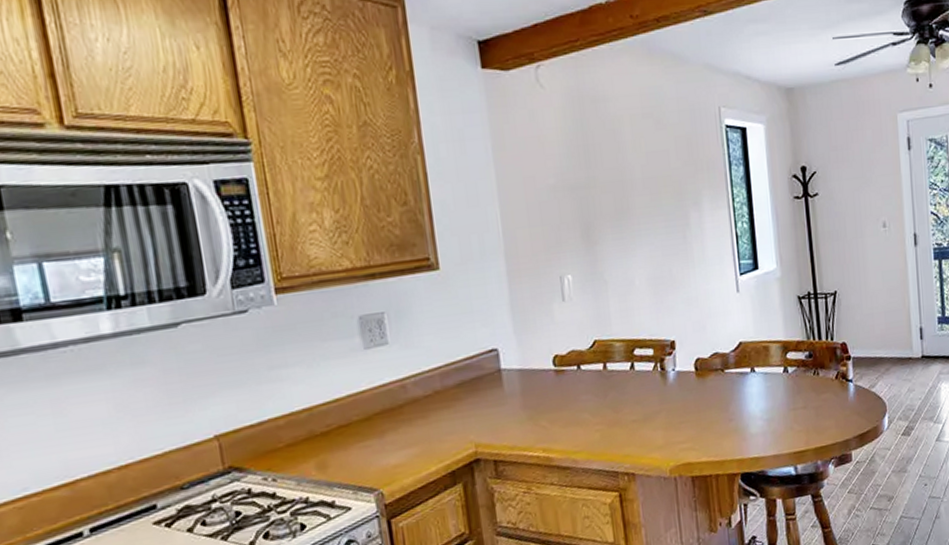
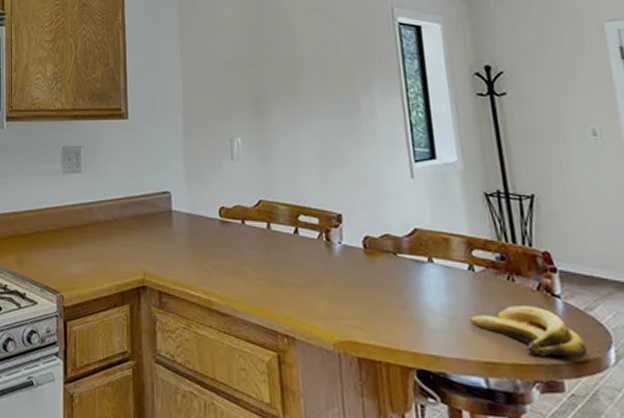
banana: none [784,393,870,437] -> present [470,305,588,358]

